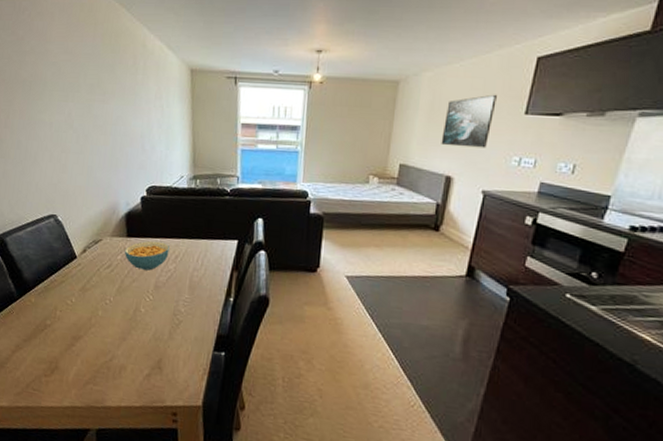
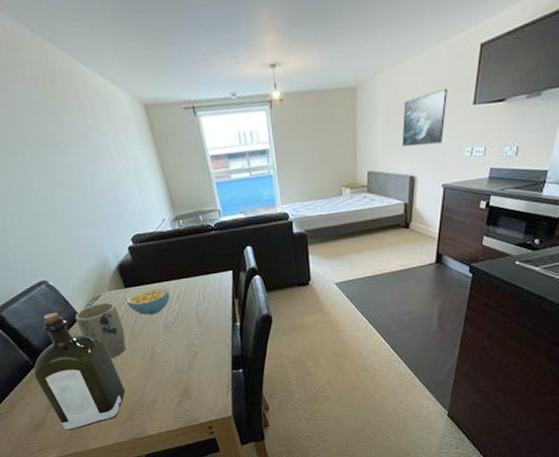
liquor: none [14,247,97,380] -> present [33,312,126,431]
plant pot: none [71,247,115,309] -> present [75,302,126,358]

